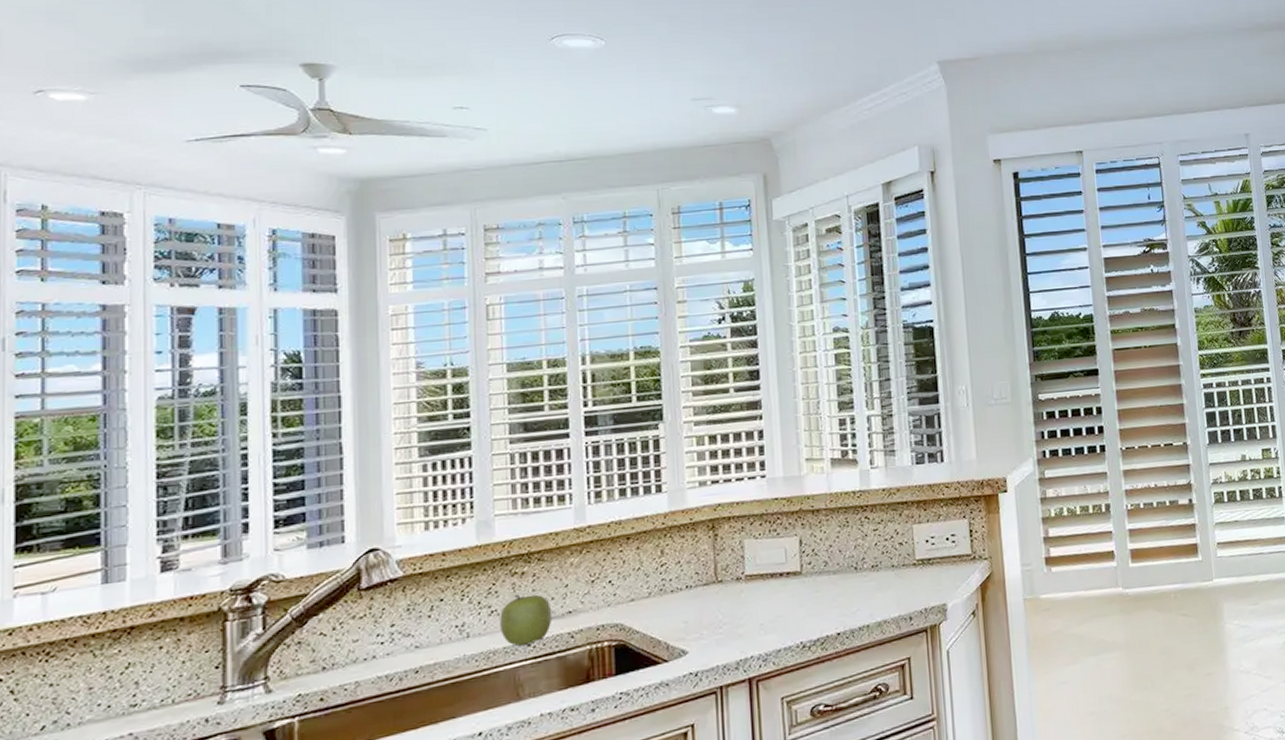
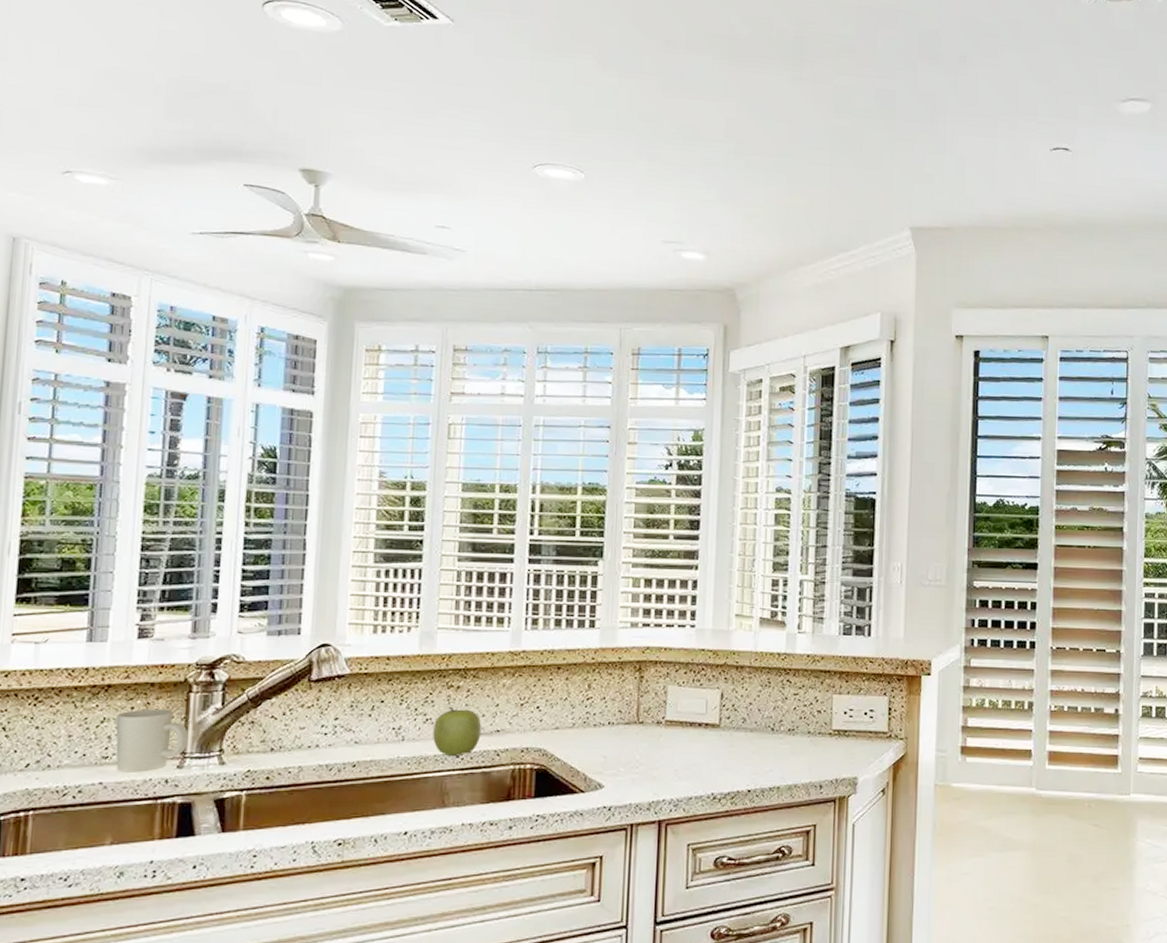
mug: none [143,642,228,719] -> present [115,708,189,772]

